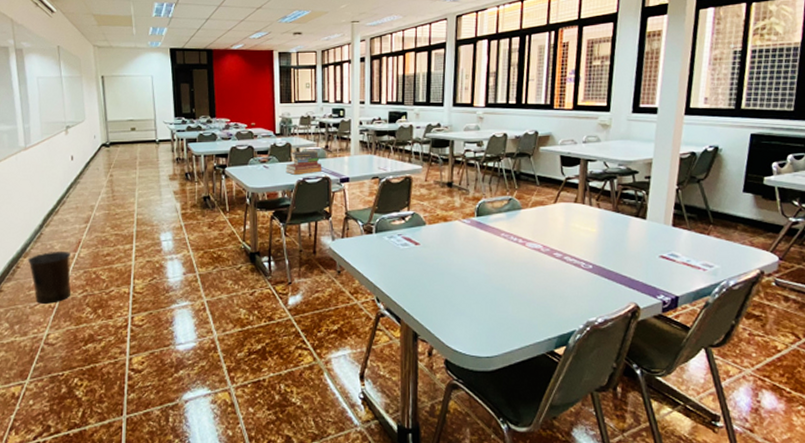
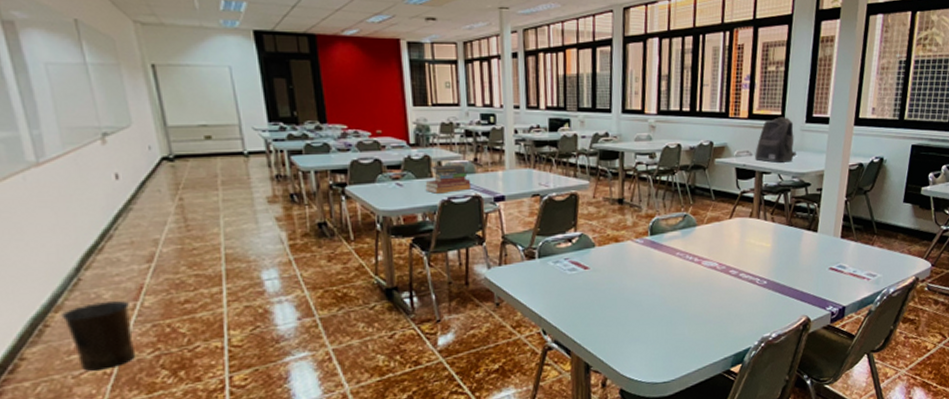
backpack: none [580,108,623,151] -> present [755,117,796,163]

